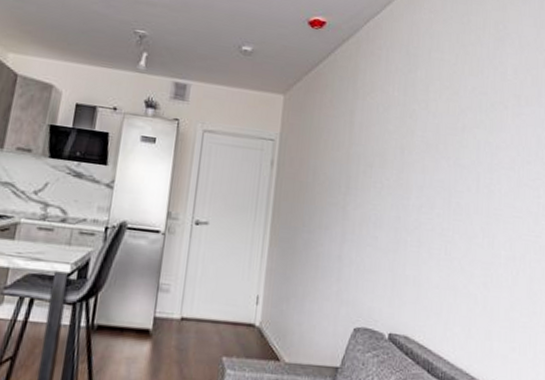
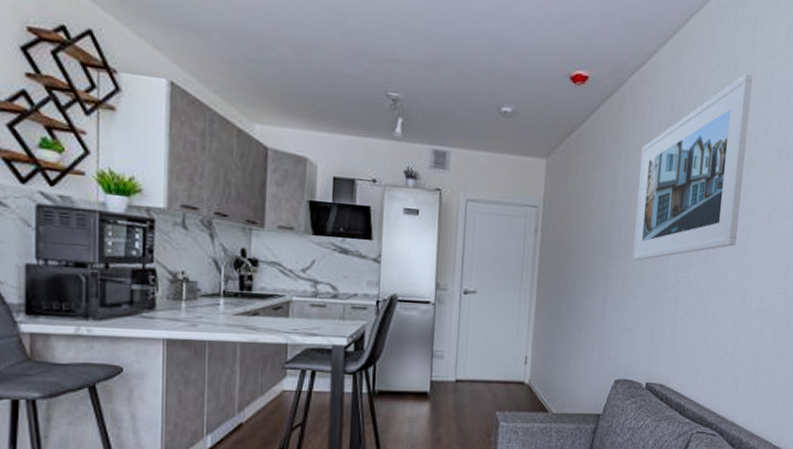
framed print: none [372,24,486,199] -> present [633,73,753,261]

